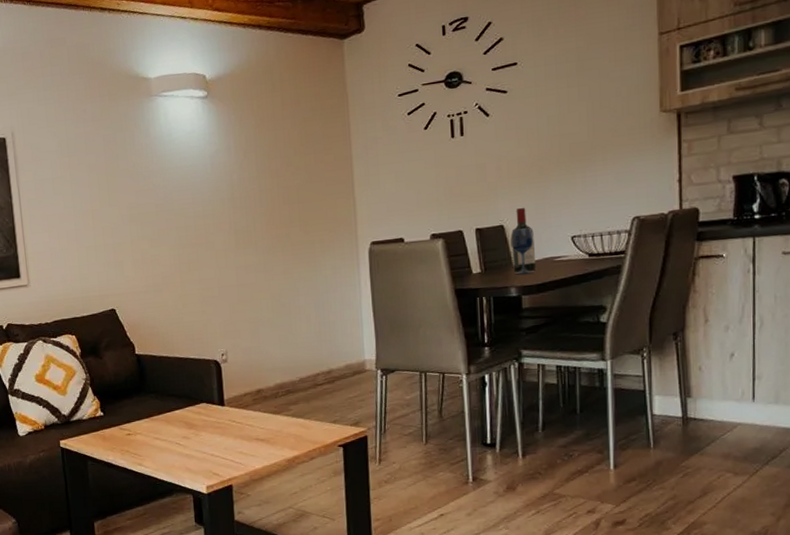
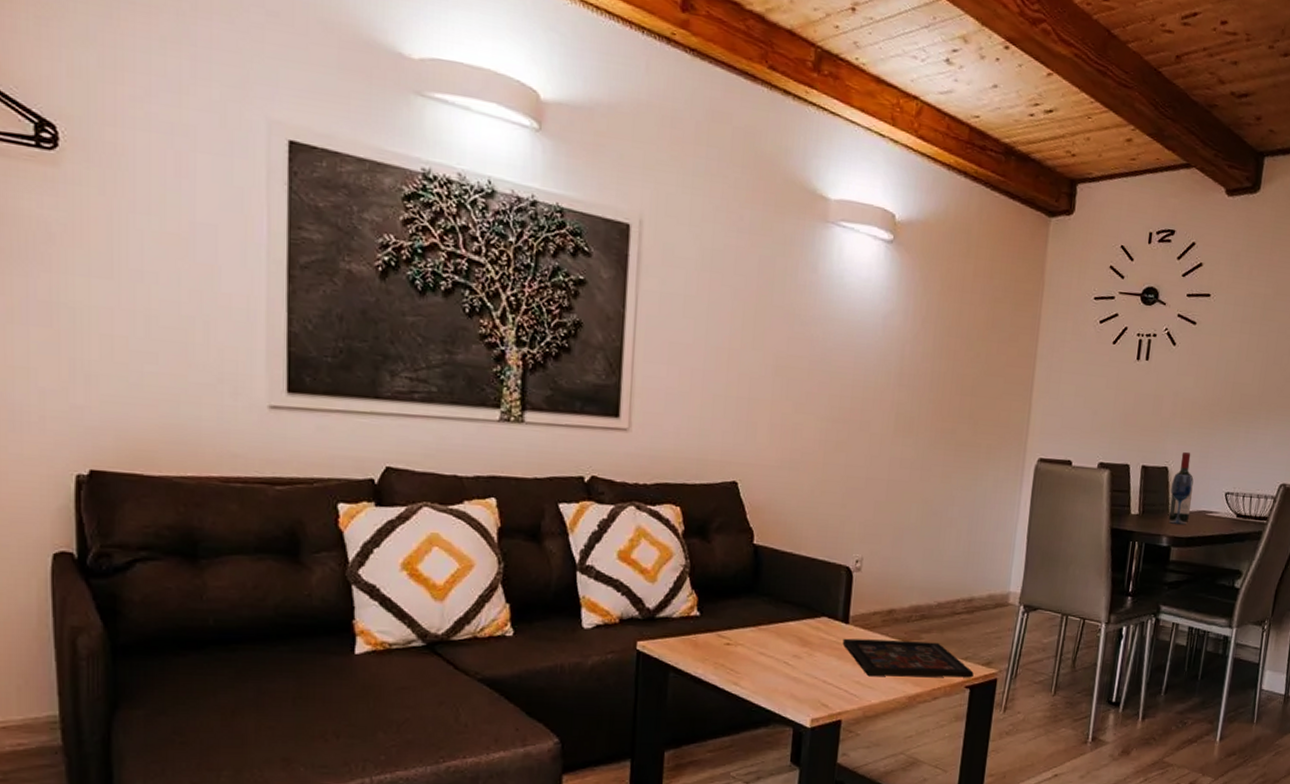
decorative tray: none [222,411,344,446] -> present [842,638,974,678]

